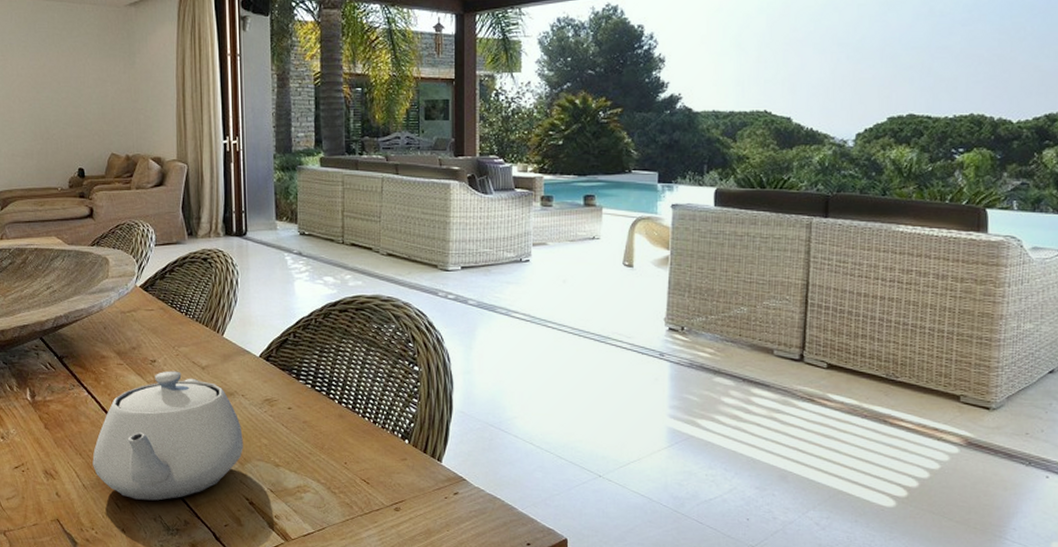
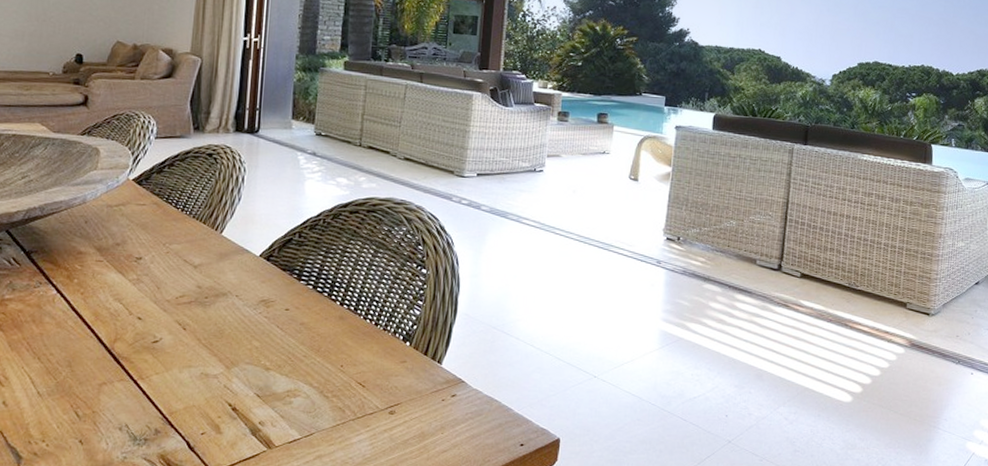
teapot: present [92,371,243,501] -> none [52,269,233,408]

